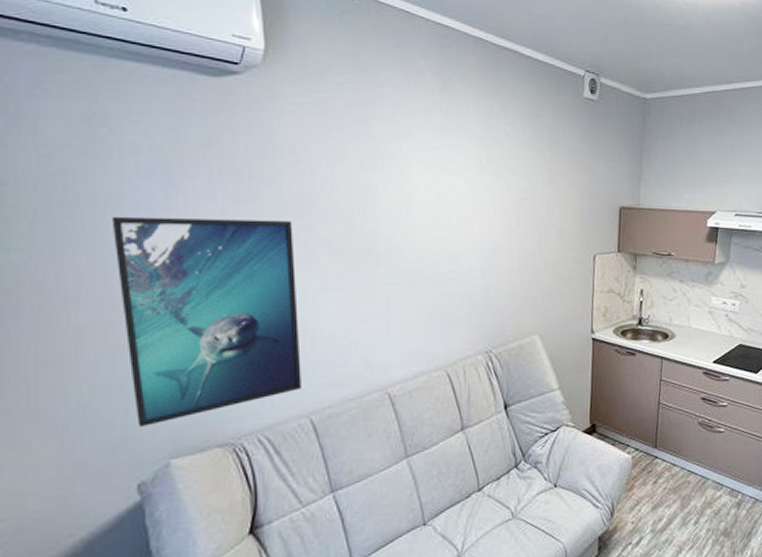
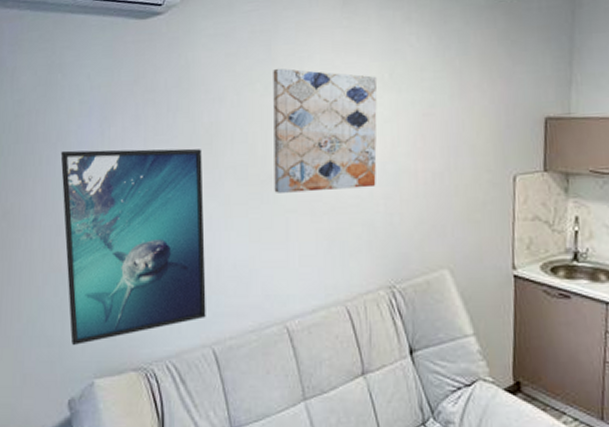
wall art: none [370,144,476,267] -> present [273,68,378,193]

